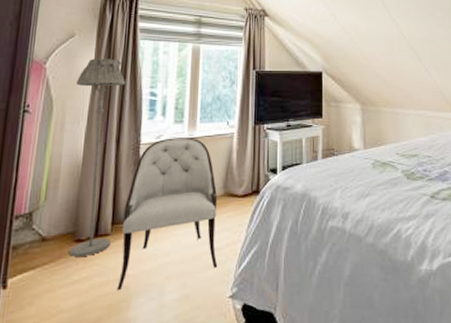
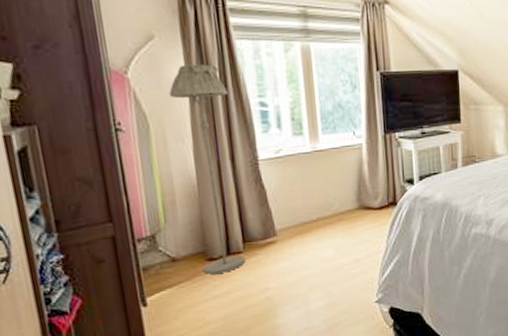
armchair: present [117,137,218,291] -> none [253,150,361,303]

